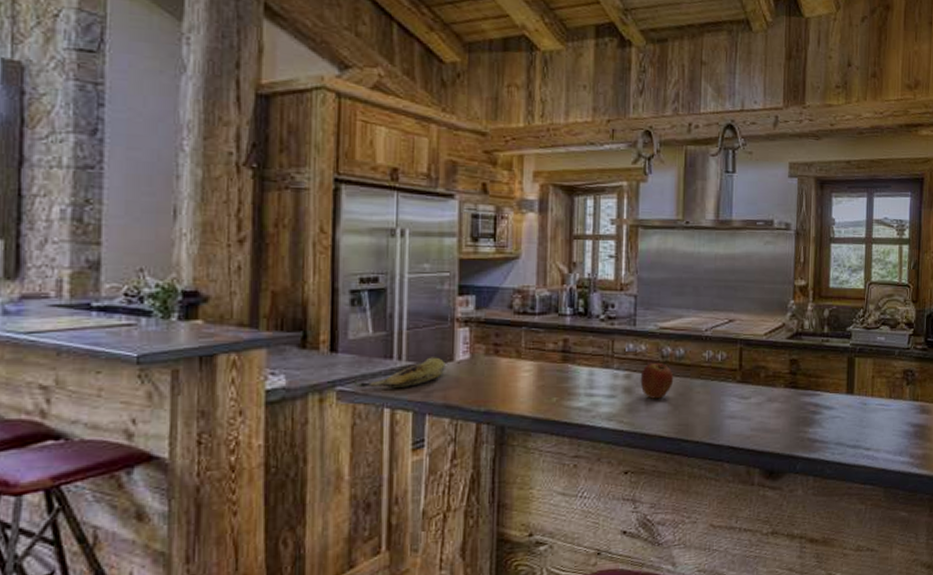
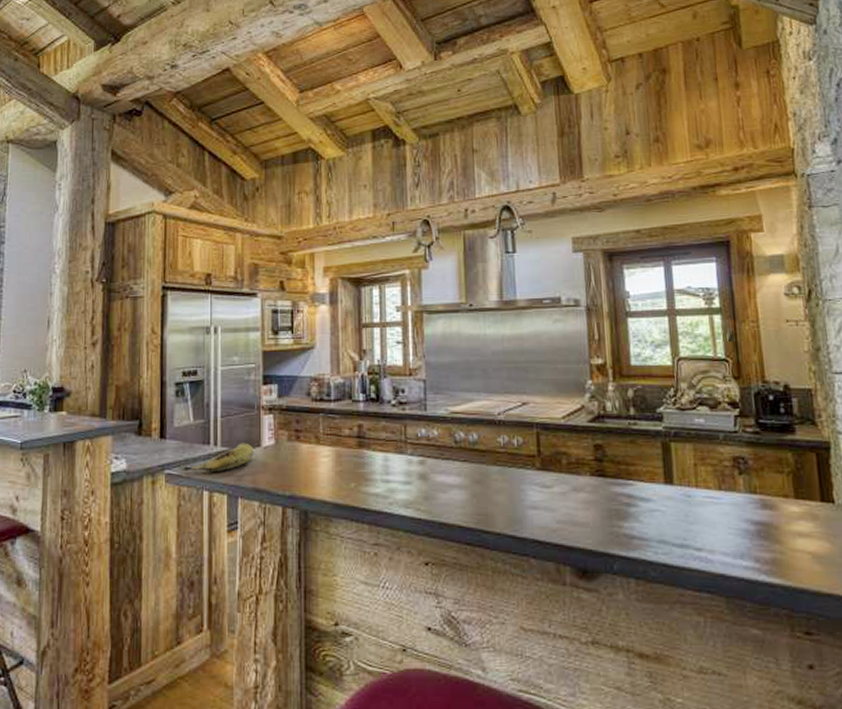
fruit: present [640,360,674,399] -> none [434,446,469,486]

